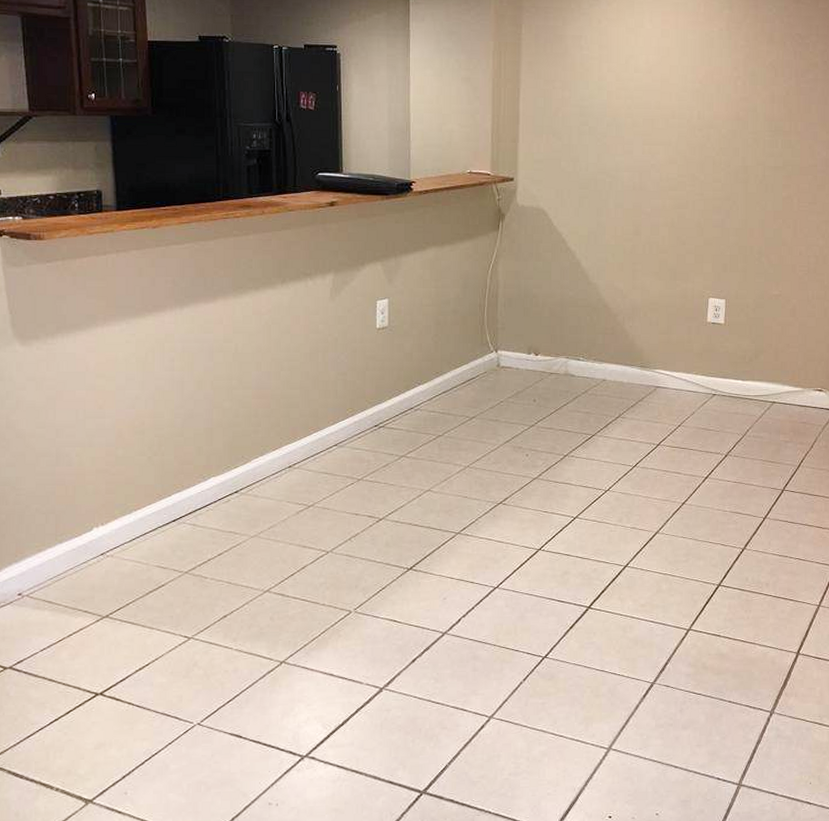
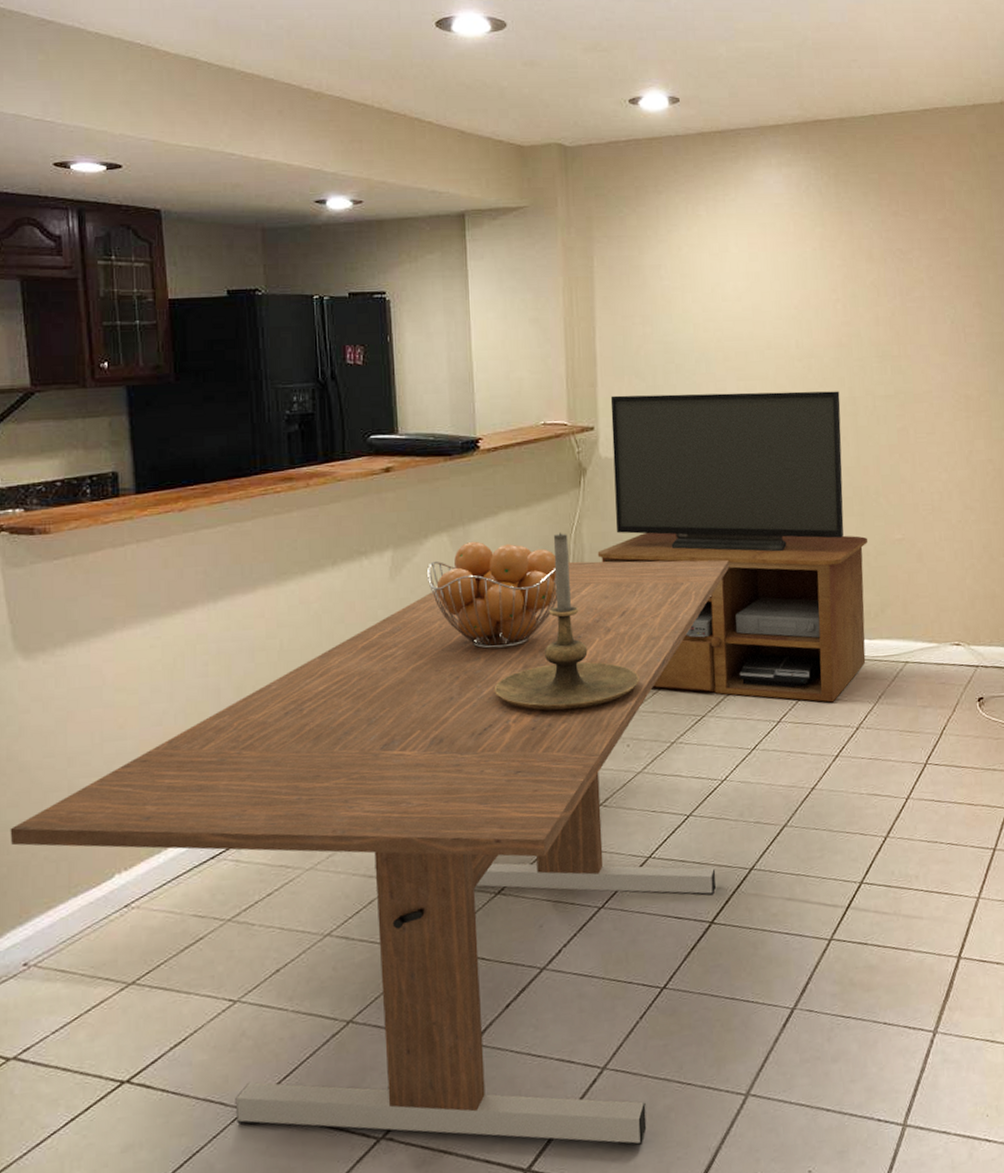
dining table: none [8,294,624,781] -> present [10,560,729,1146]
fruit basket: none [362,271,473,365] -> present [426,541,557,650]
candle holder: none [415,268,540,421] -> present [494,532,639,711]
tv stand: none [510,151,748,432] -> present [597,391,867,703]

